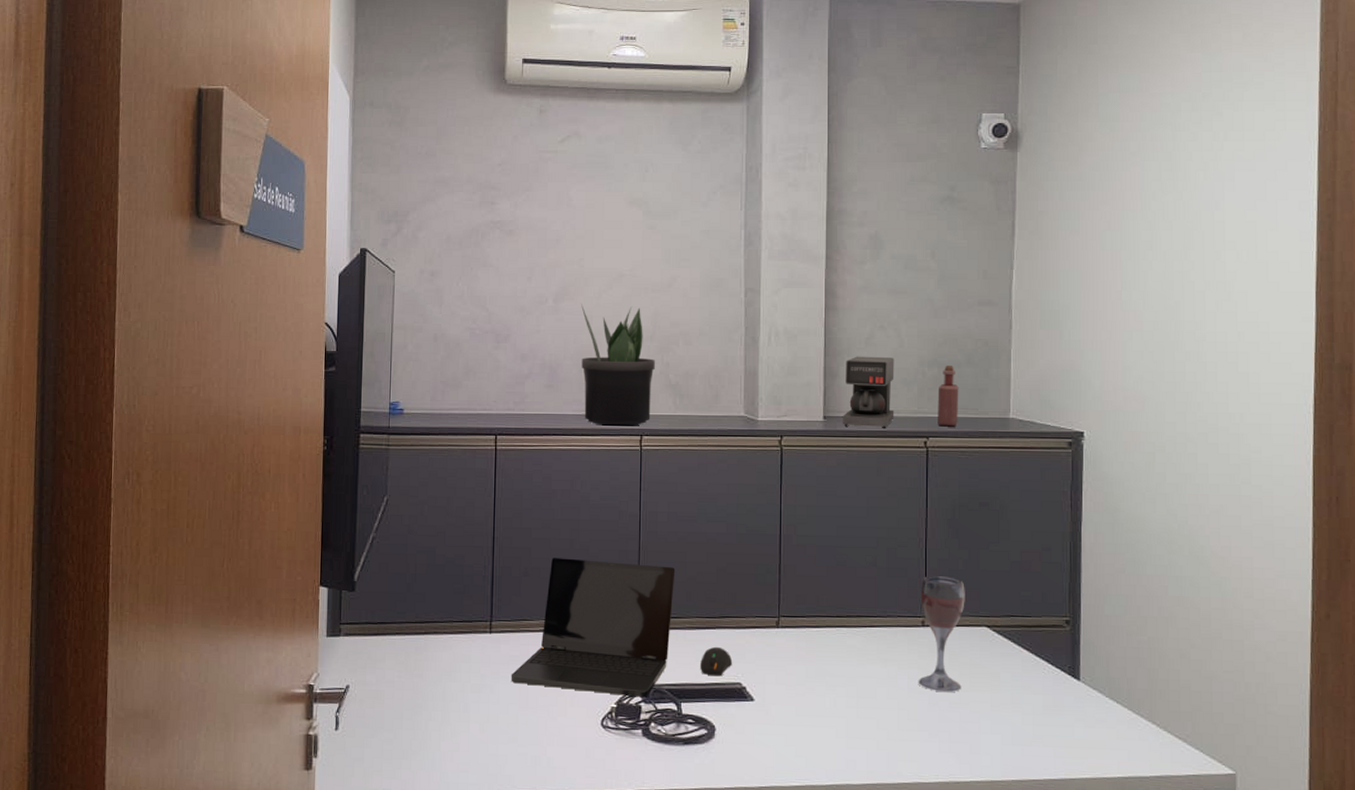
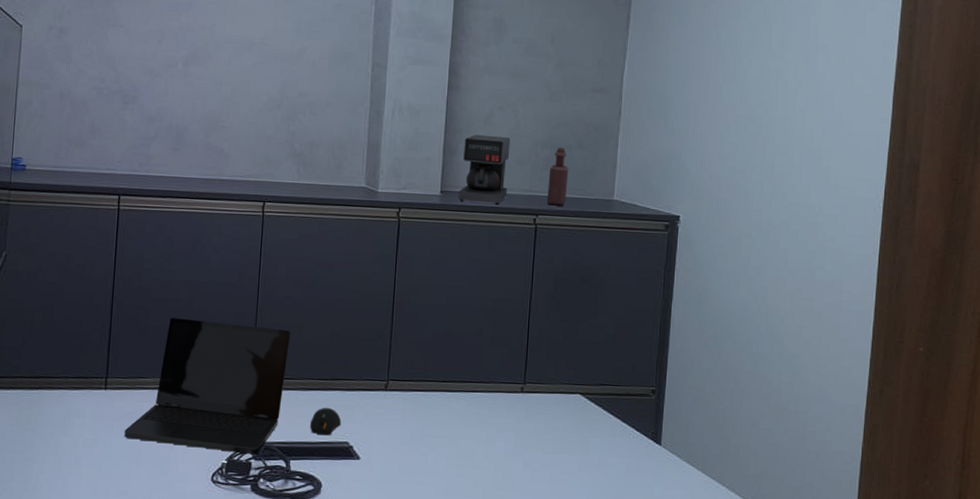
planter: present [581,304,655,426] -> none [208,69,281,192]
cup: present [918,576,965,693] -> none [514,345,563,455]

